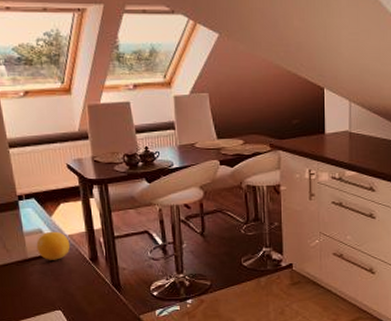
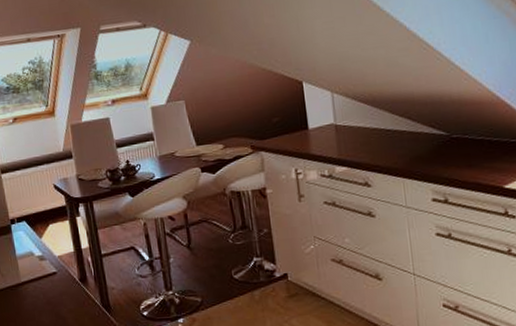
fruit: present [36,231,71,260] -> none [28,253,60,283]

